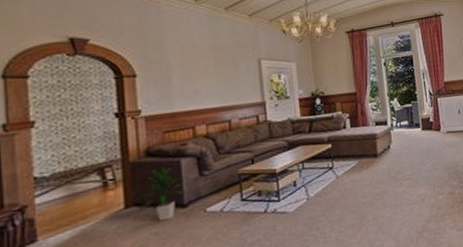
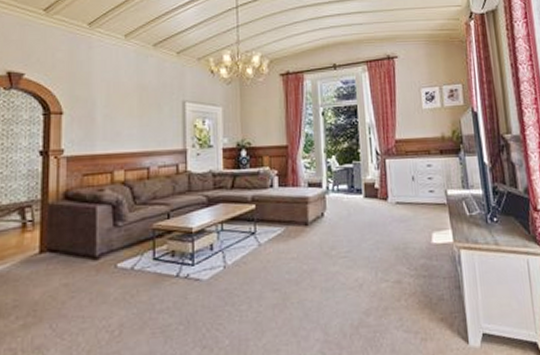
indoor plant: present [139,167,189,222] -> none [53,212,102,272]

